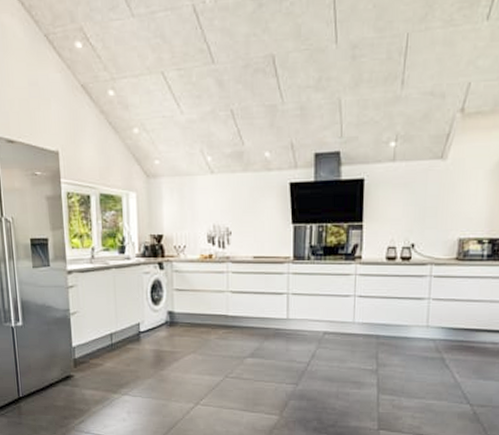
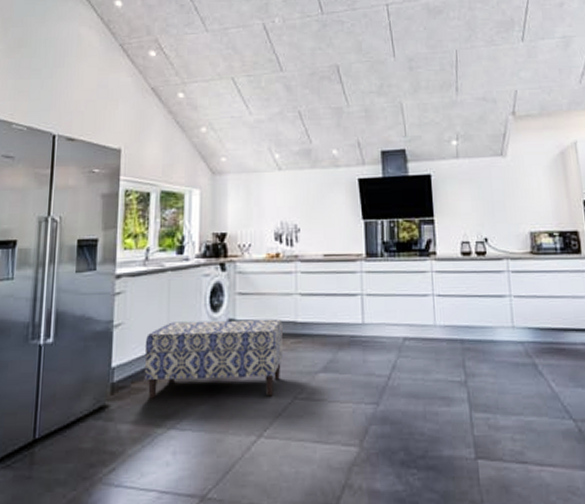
bench: none [98,312,216,375] -> present [144,318,283,399]

